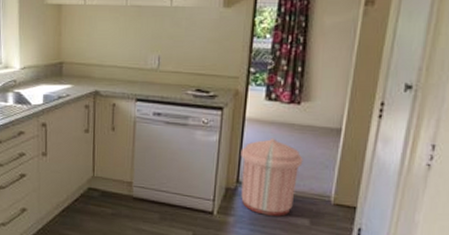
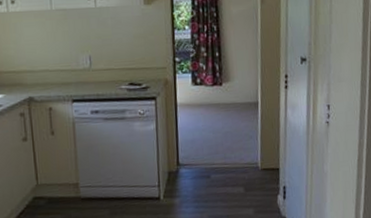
trash can: present [240,138,303,216] -> none [177,118,231,191]

